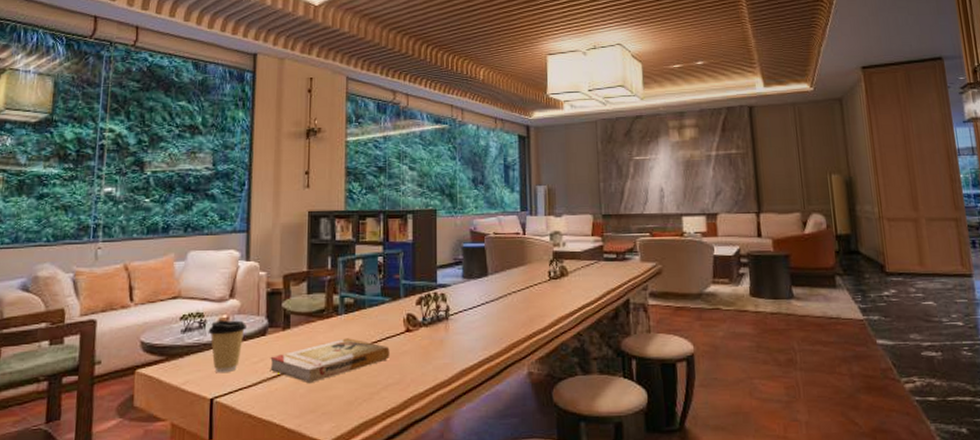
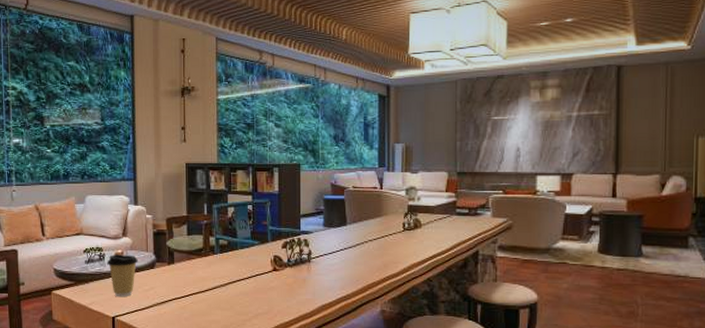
book: present [270,338,390,384] -> none [159,274,259,310]

